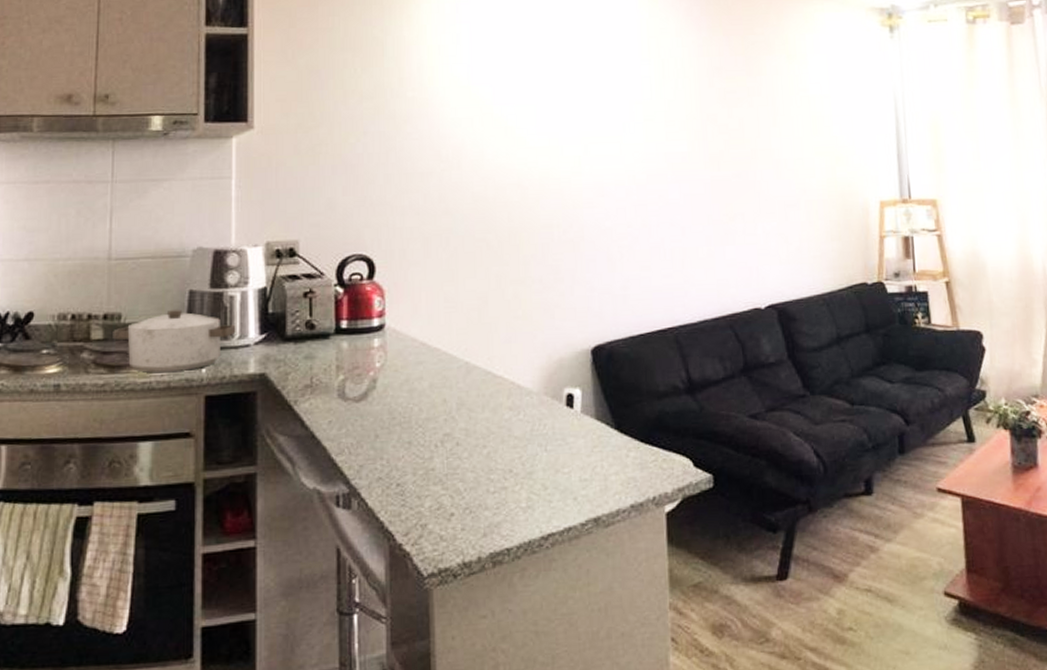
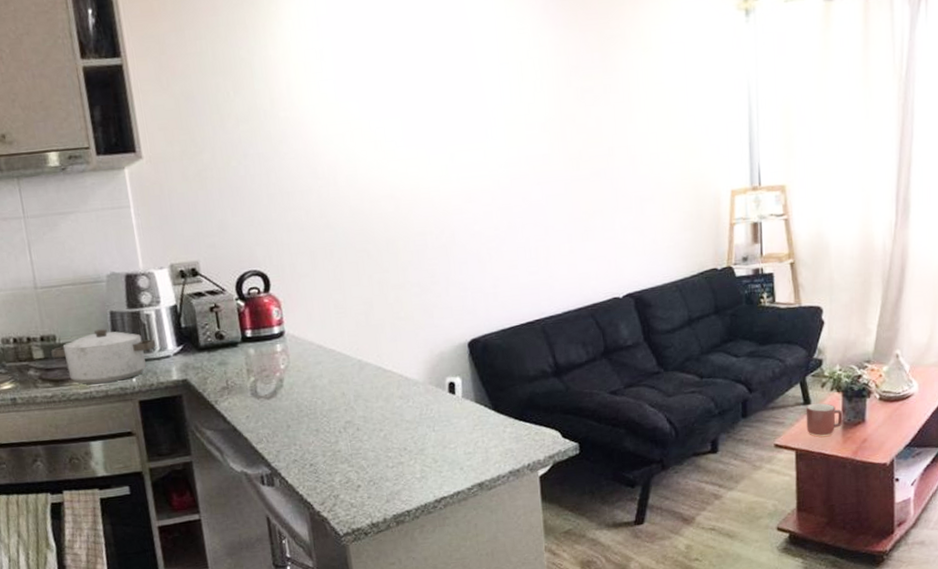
mug: none [970,441,1013,483] -> present [805,403,843,437]

